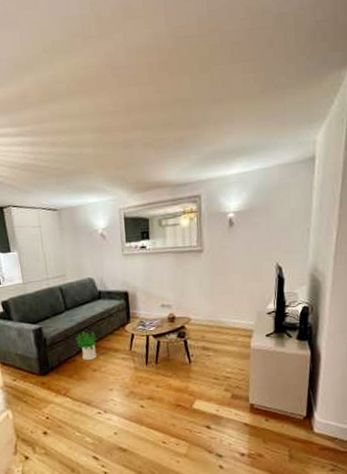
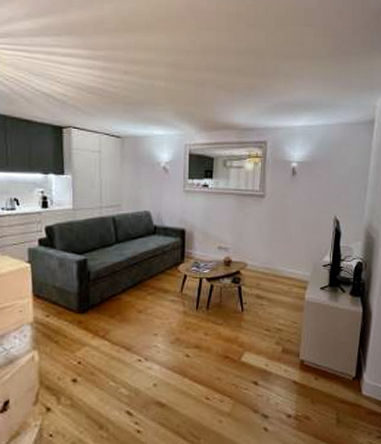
potted plant: present [76,331,98,361] -> none [123,267,147,300]

